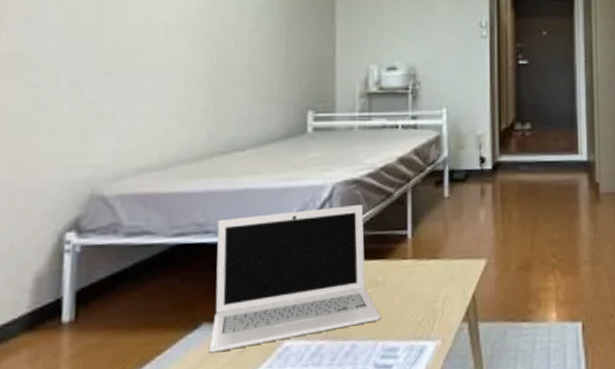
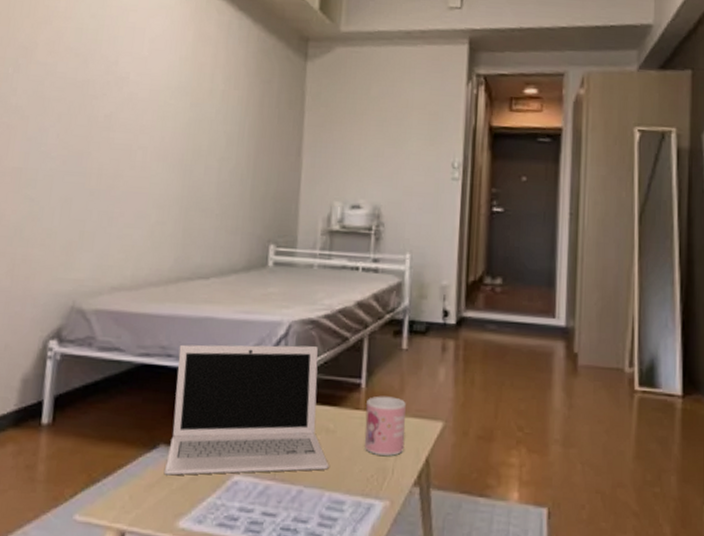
mug: none [413,242,452,299] -> present [364,396,406,456]

